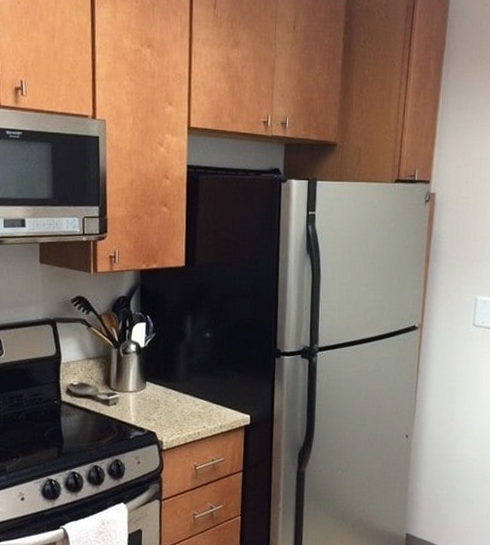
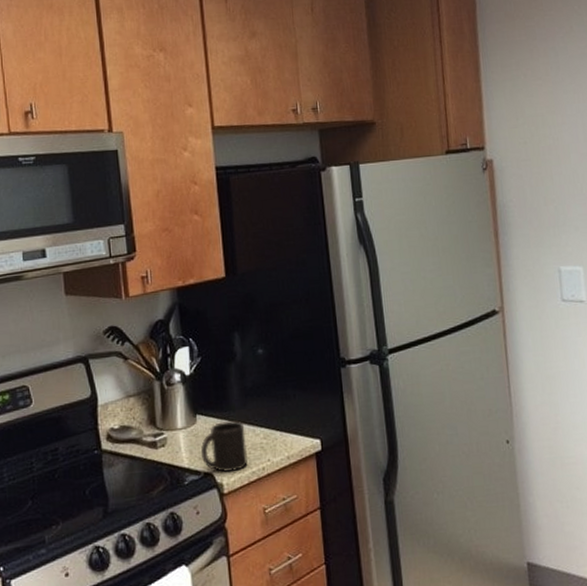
mug: none [146,389,187,432] -> present [200,420,249,472]

